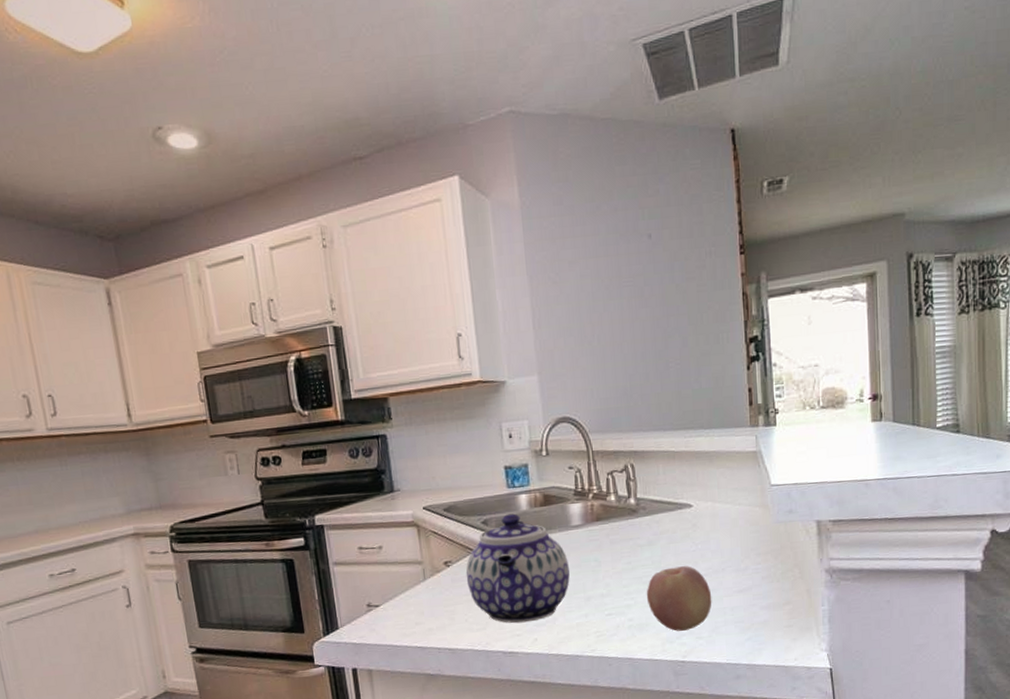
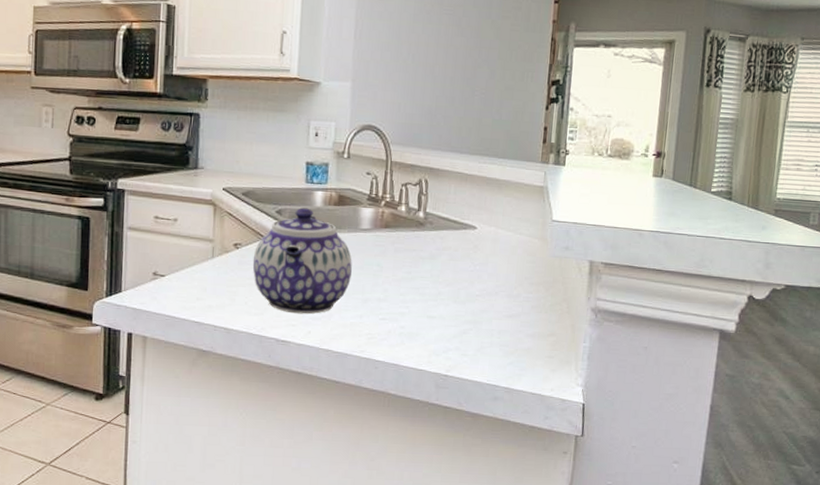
fruit: present [646,566,712,631] -> none [420,283,482,346]

